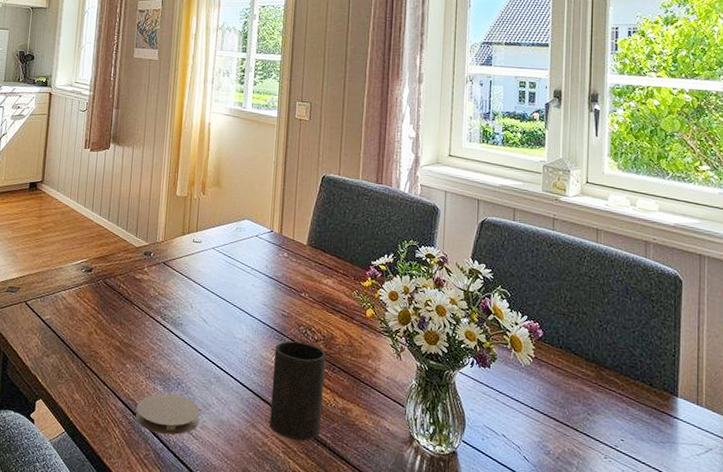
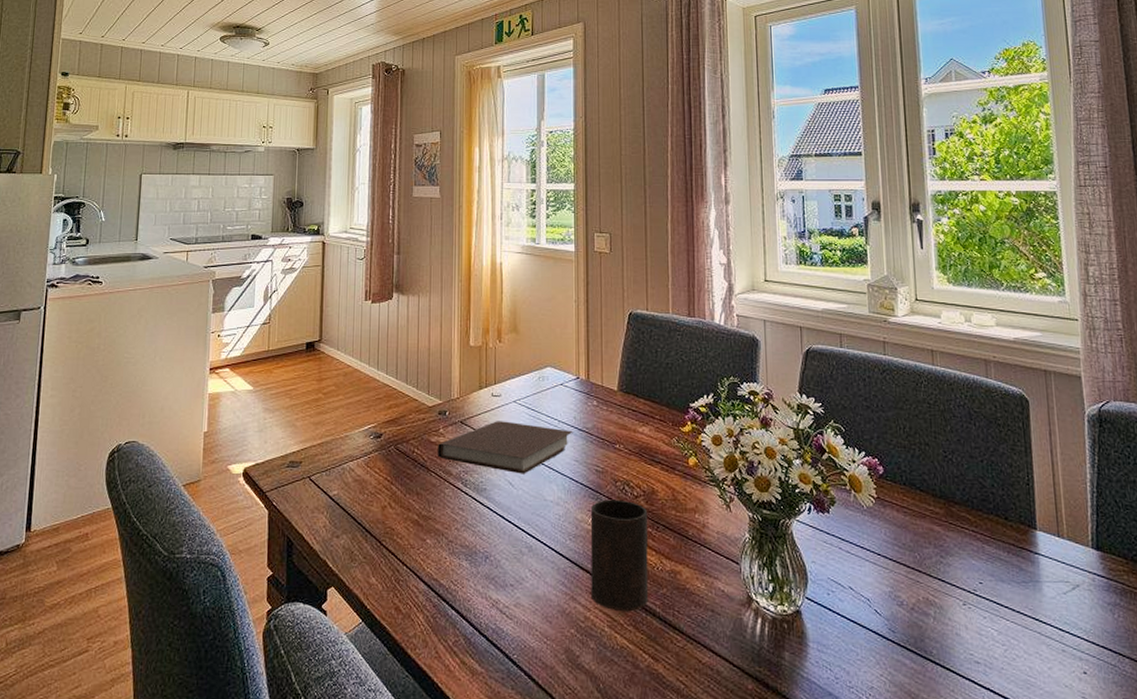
coaster: present [136,393,200,436] -> none [441,570,512,617]
notebook: none [141,264,264,314] -> present [438,421,573,474]

